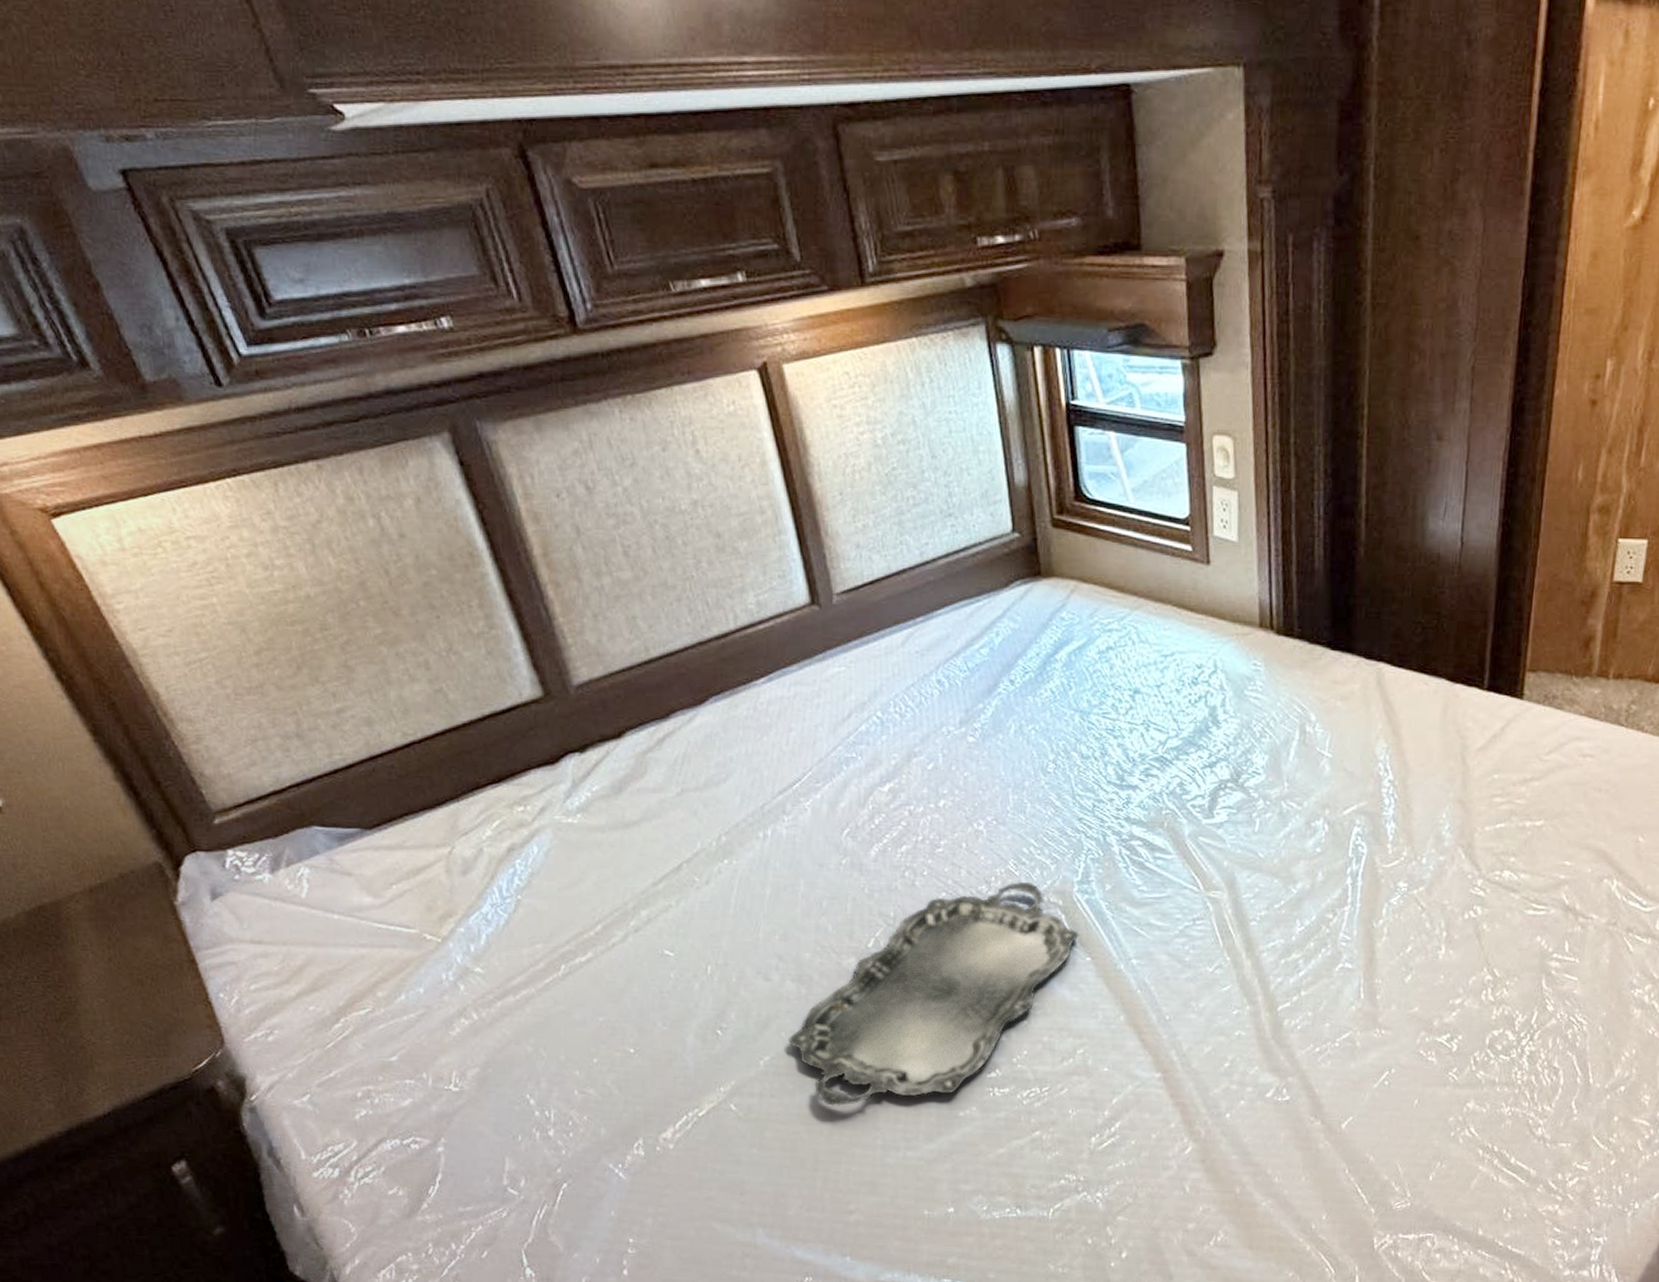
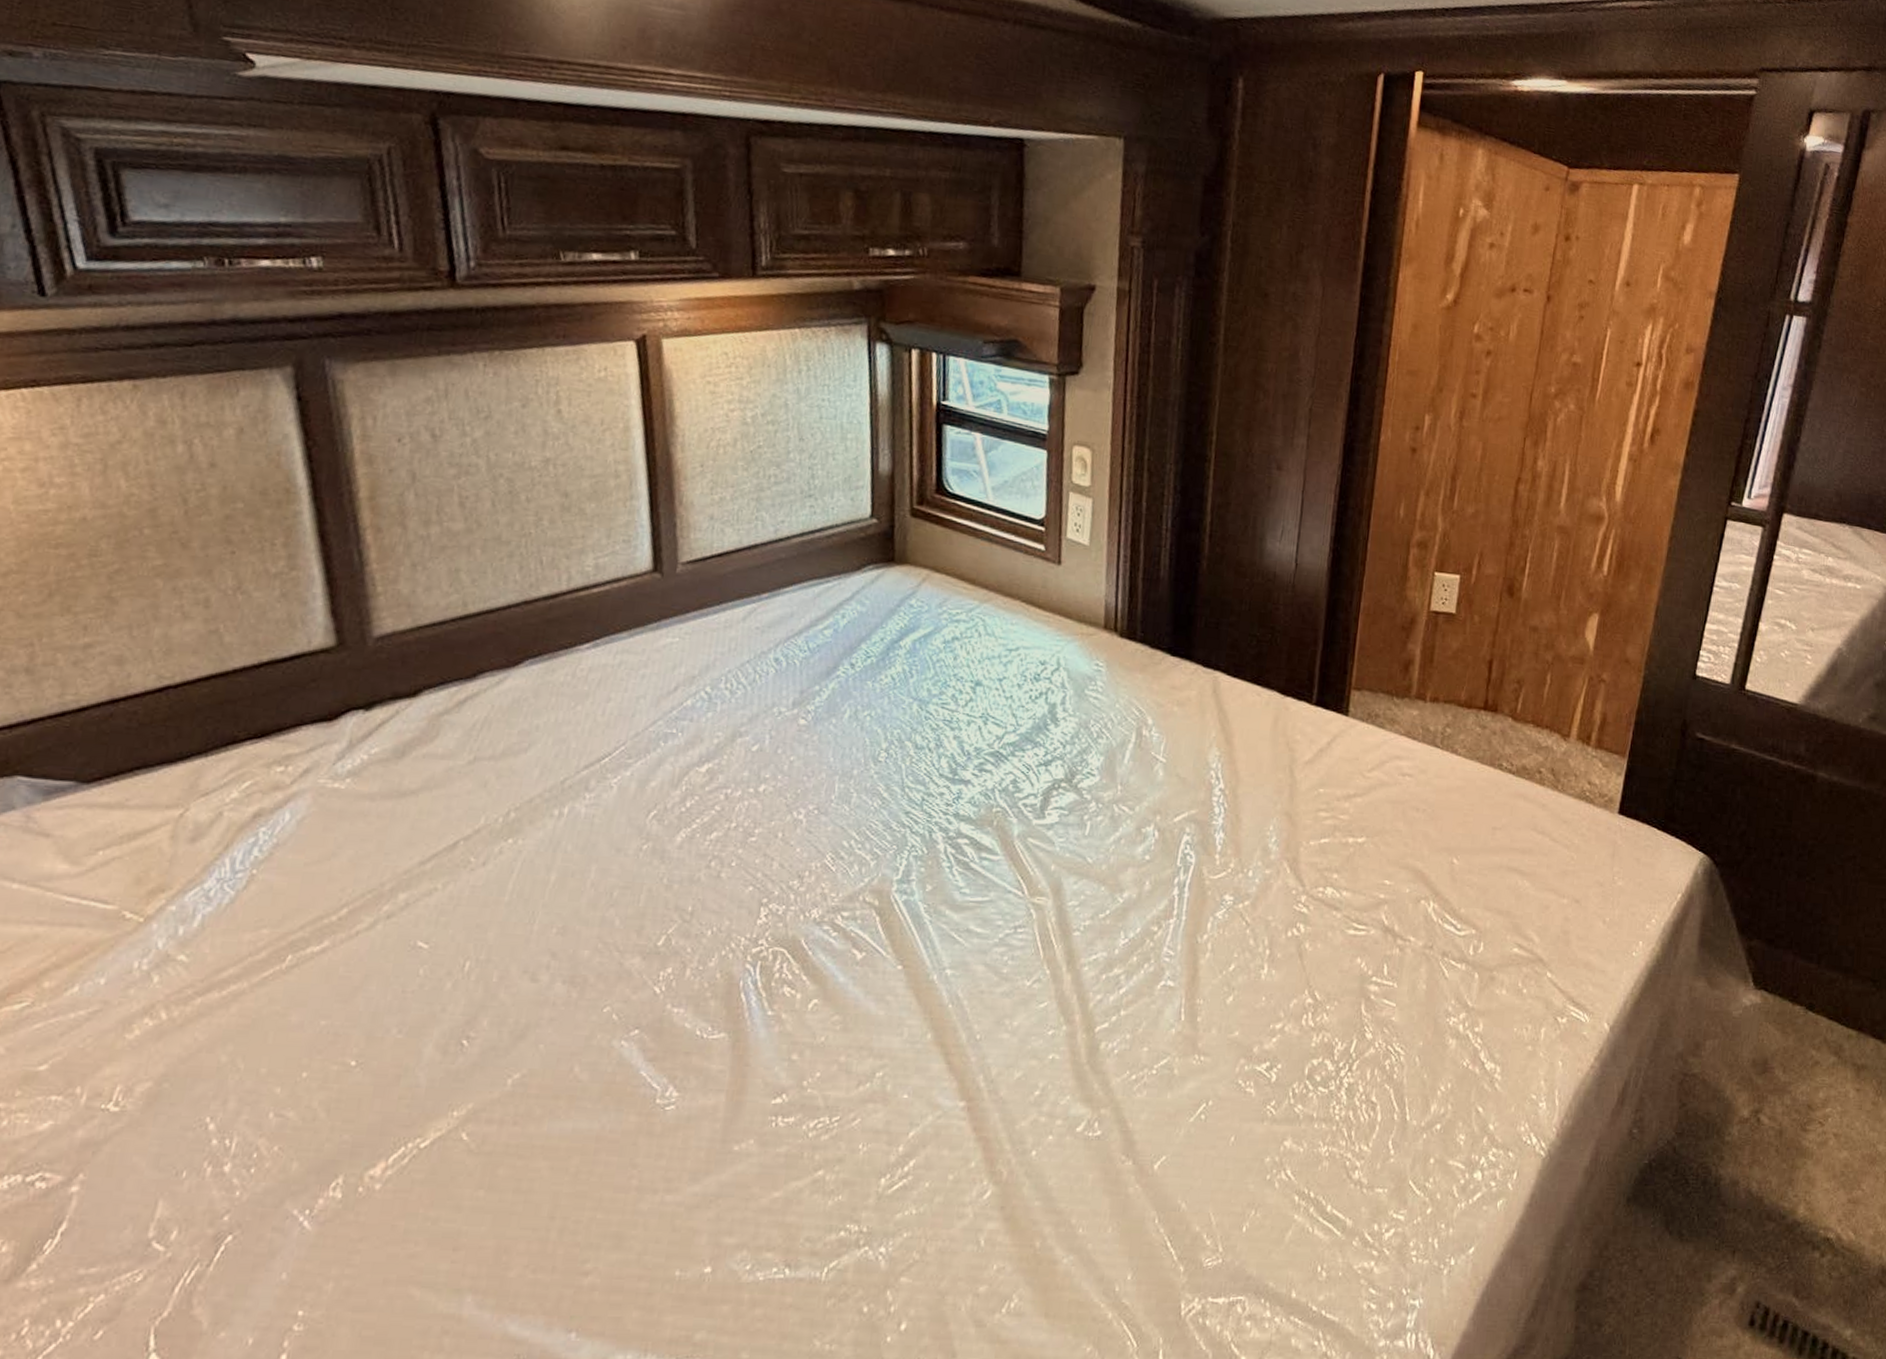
serving tray: present [789,881,1079,1106] -> none [546,877,893,1137]

